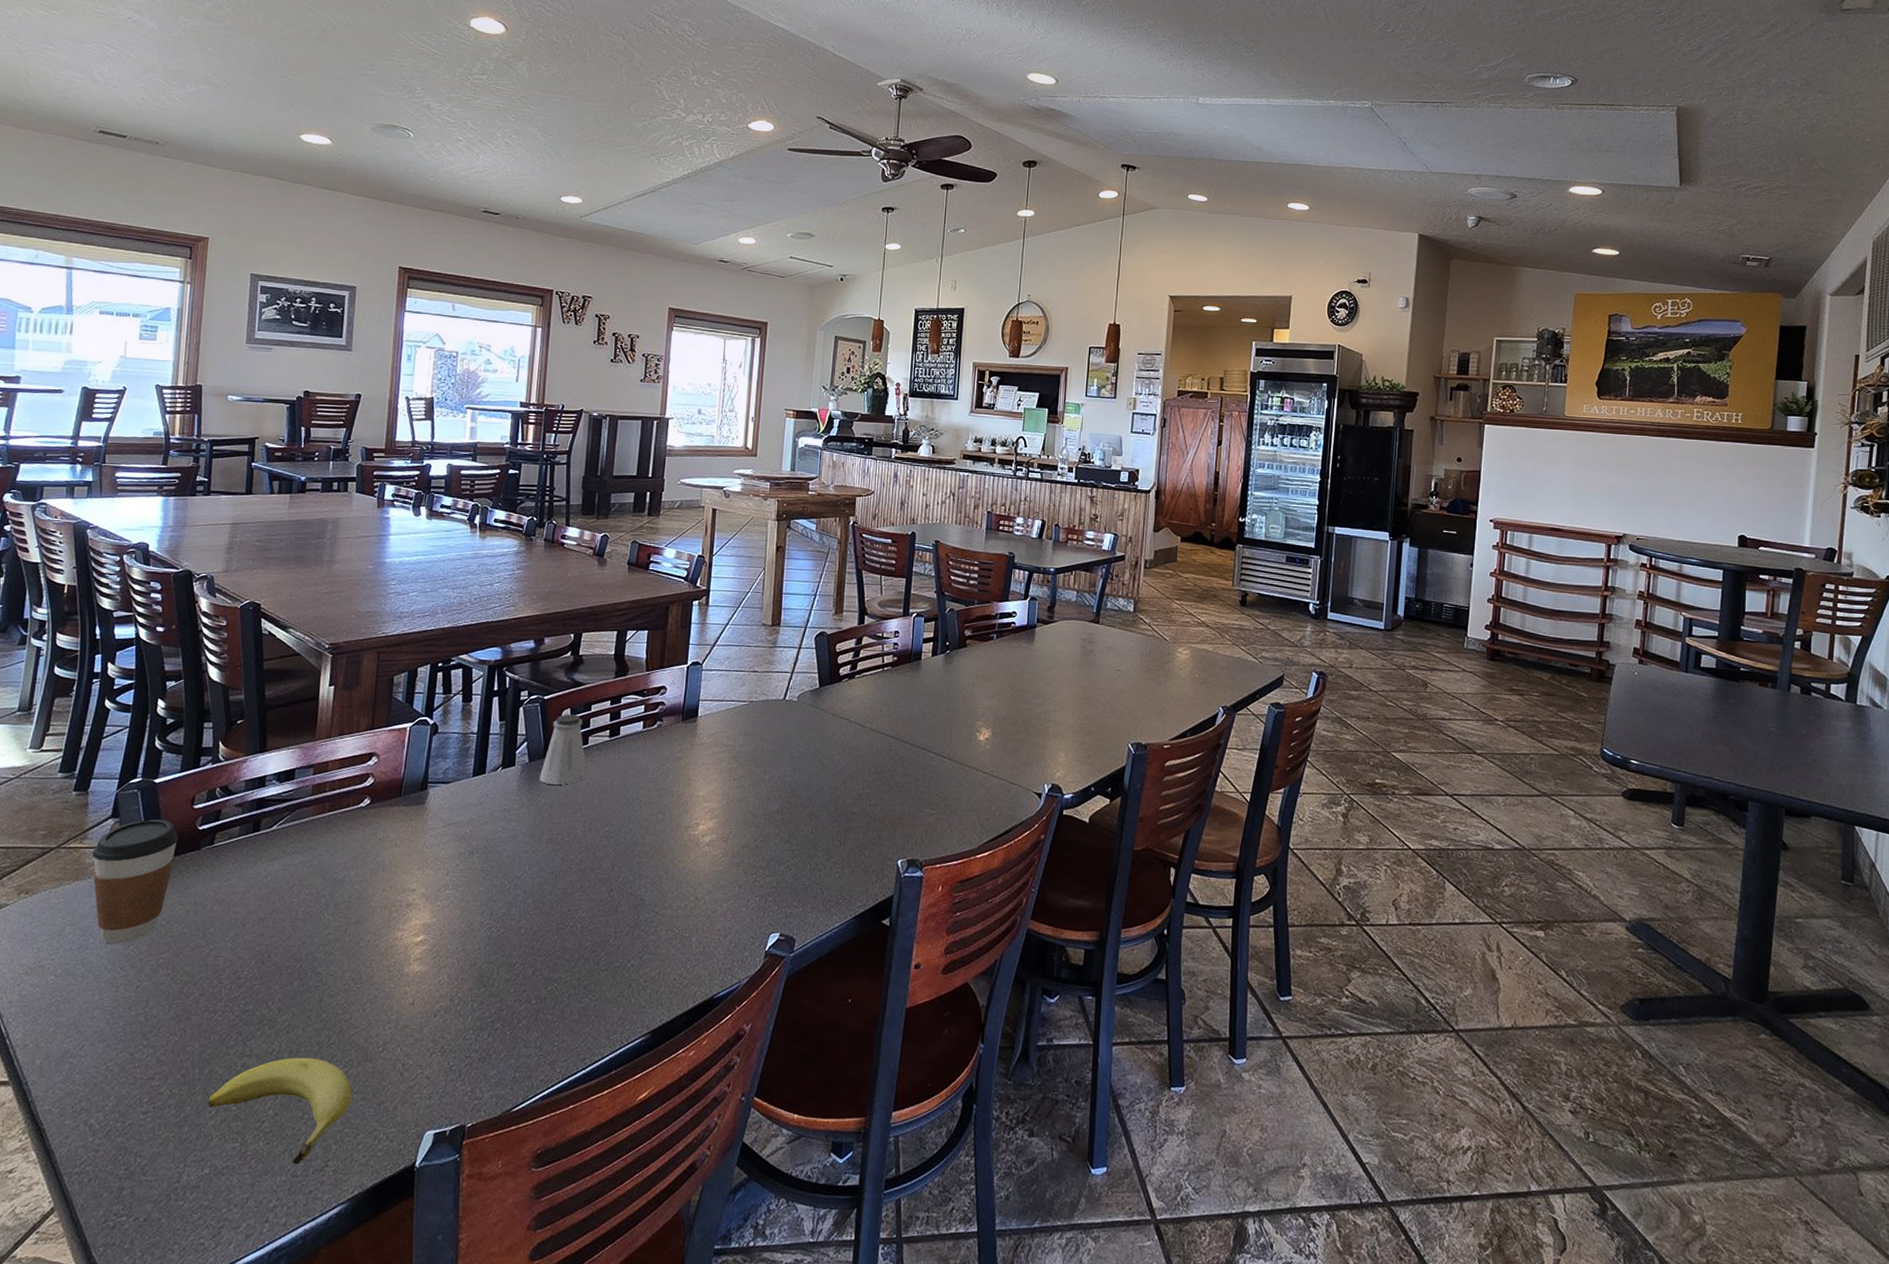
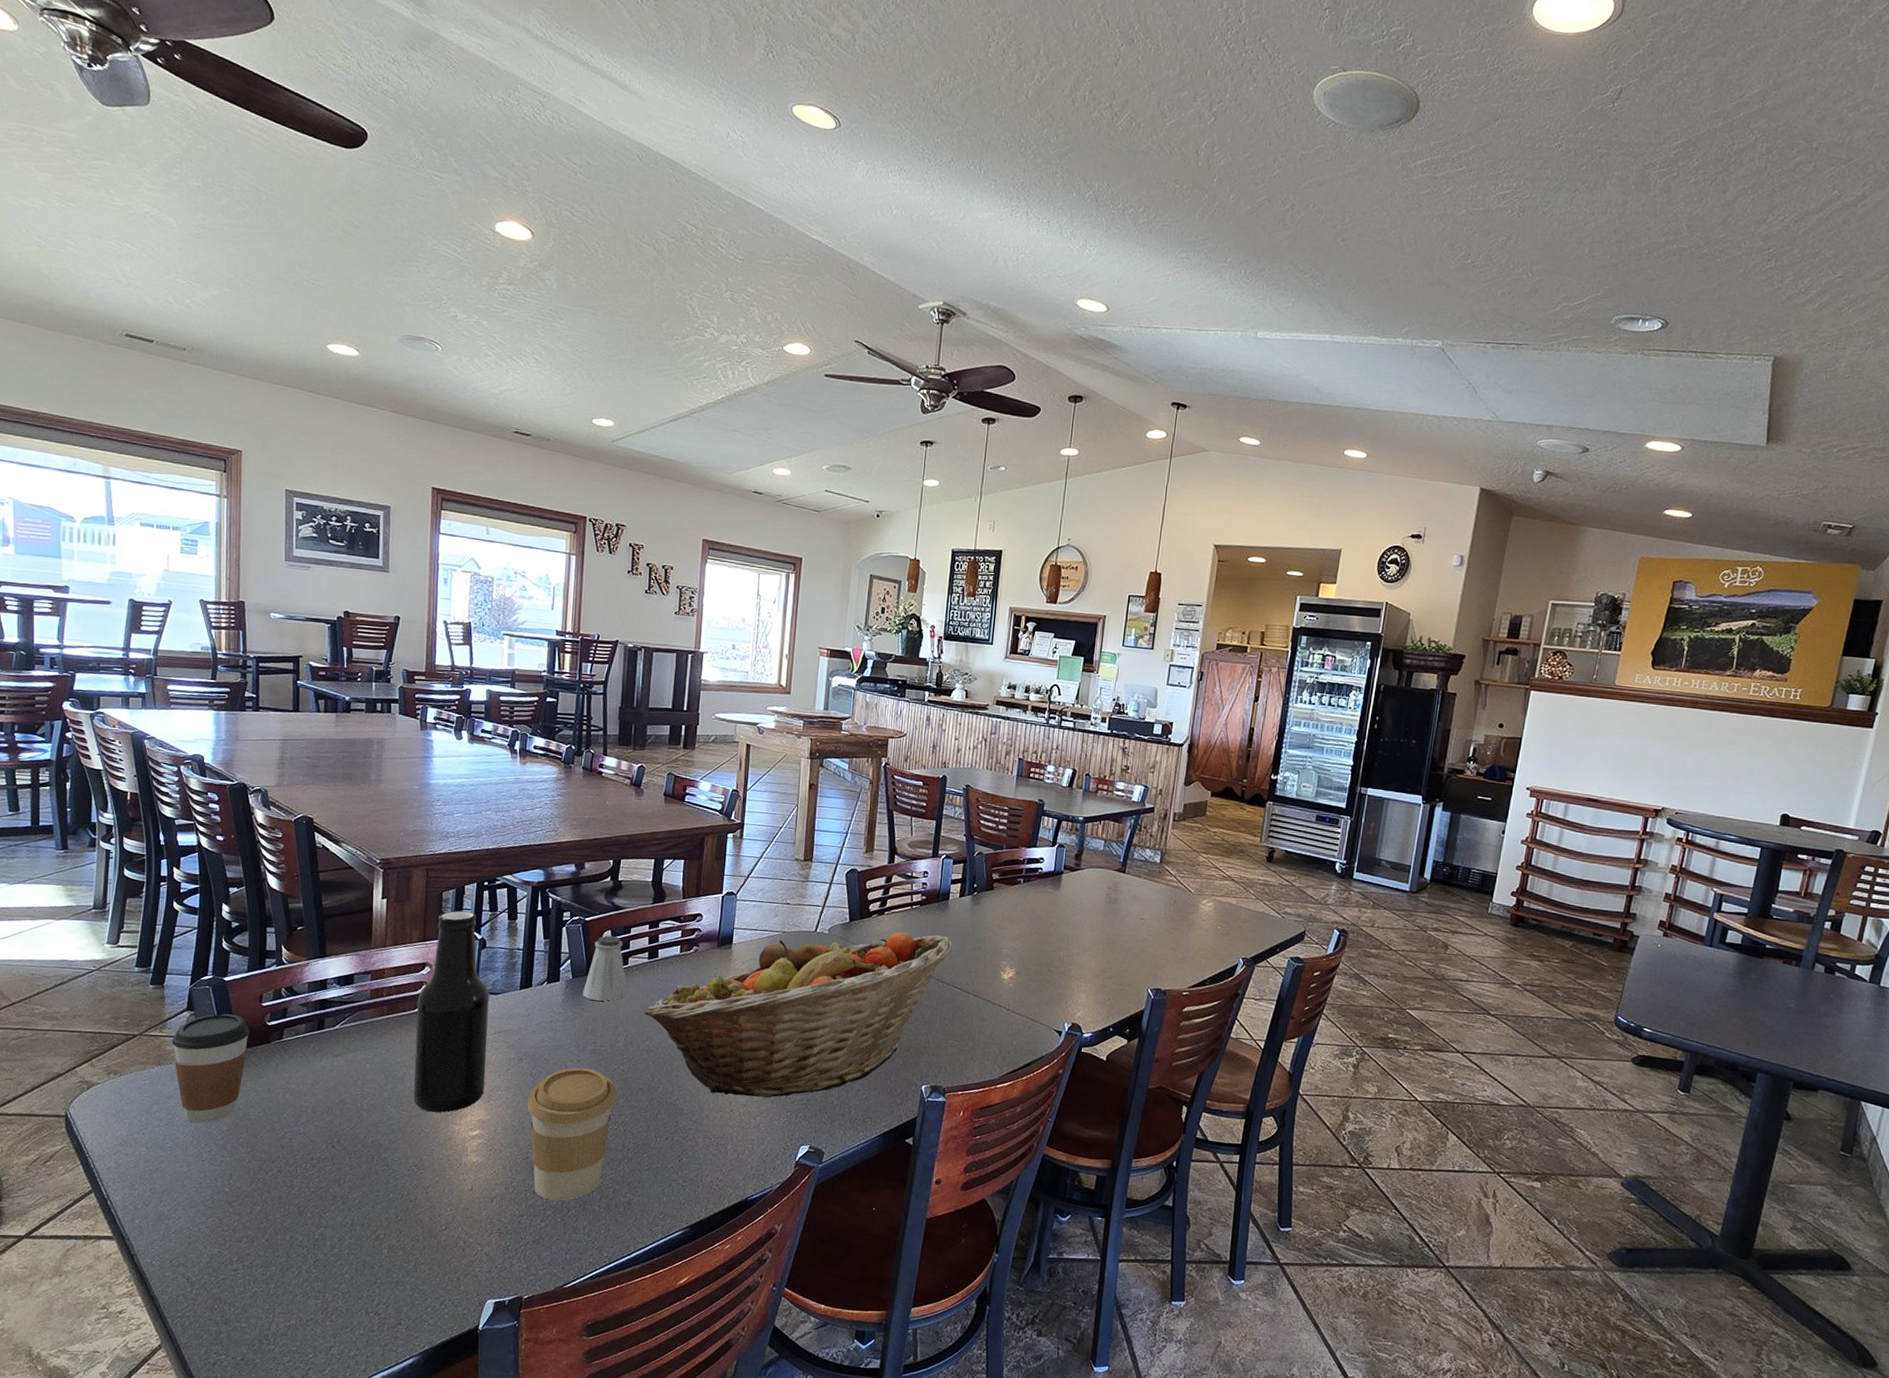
fruit: present [207,1057,352,1165] -> none [290,1230,419,1322]
beer bottle: none [353,694,441,919] -> present [413,910,490,1113]
coffee cup: none [476,859,573,1011] -> present [527,1067,616,1201]
fruit basket: none [604,696,927,882] -> present [644,932,954,1098]

